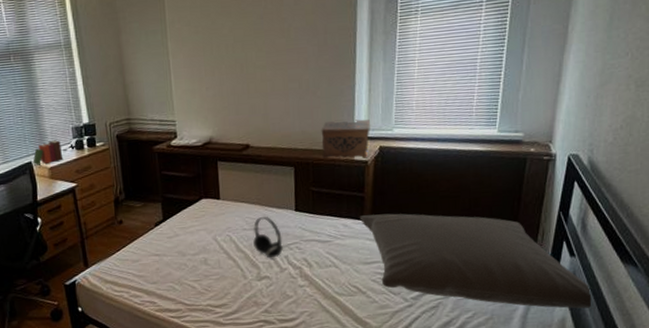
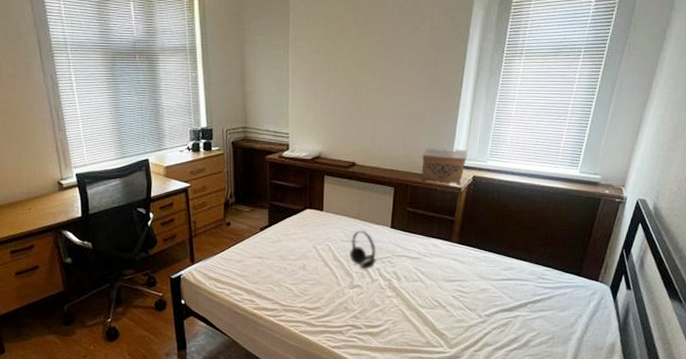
books: present [32,140,64,166] -> none [149,141,179,163]
pillow: present [359,213,594,309] -> none [447,237,640,337]

